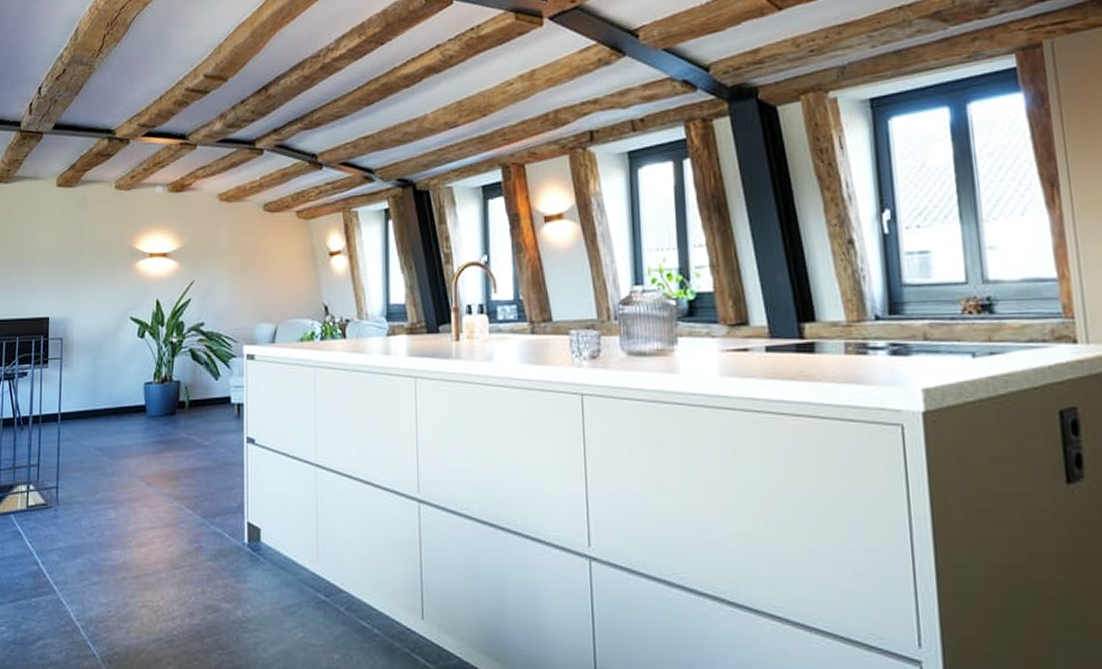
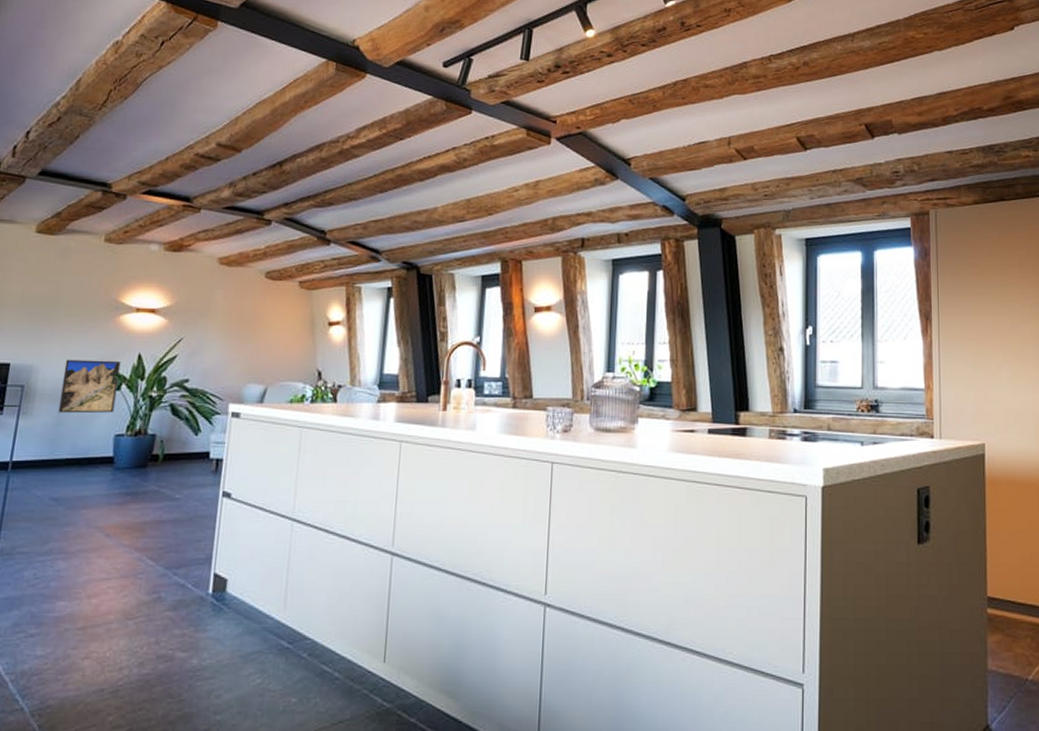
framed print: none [93,308,142,364] -> present [58,359,121,414]

